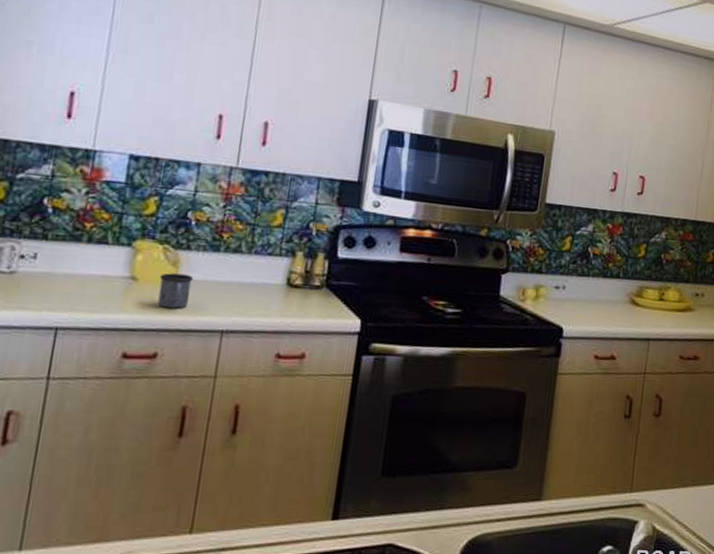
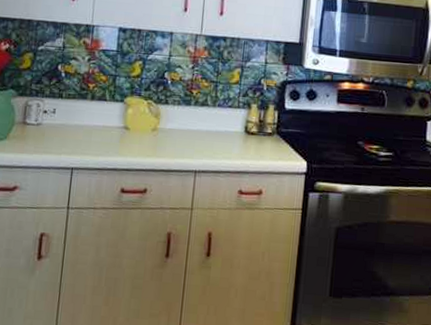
mug: present [157,273,193,309] -> none [145,123,171,153]

